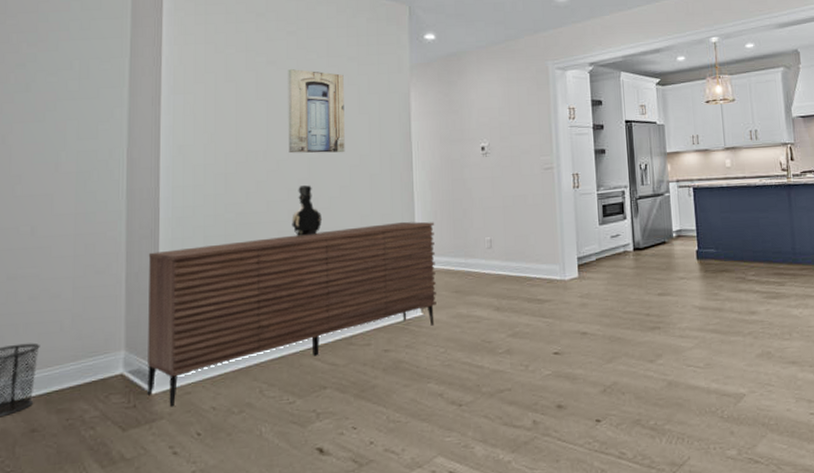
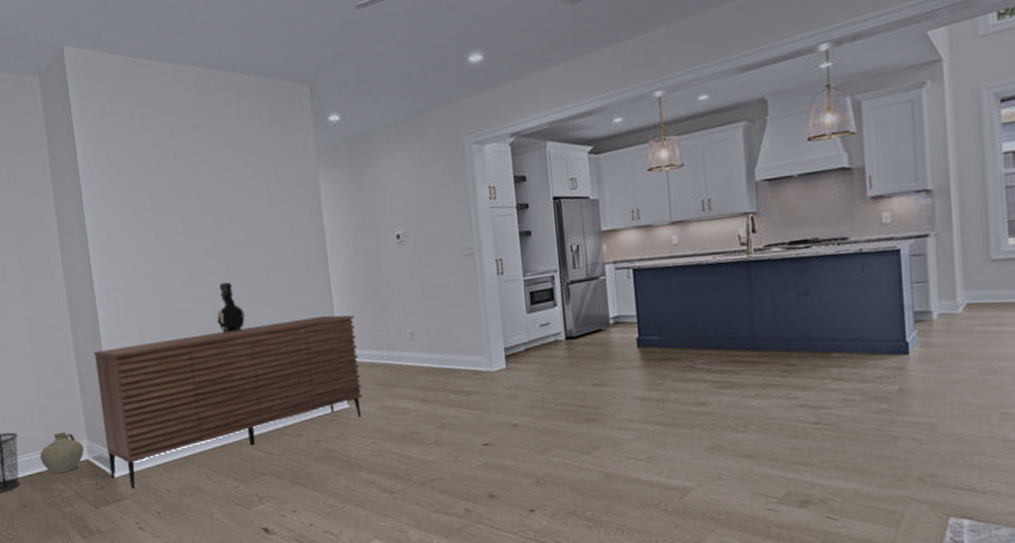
ceramic jug: none [63,342,119,392] -> present [39,432,84,474]
wall art: present [288,69,345,154] -> none [196,163,260,251]

